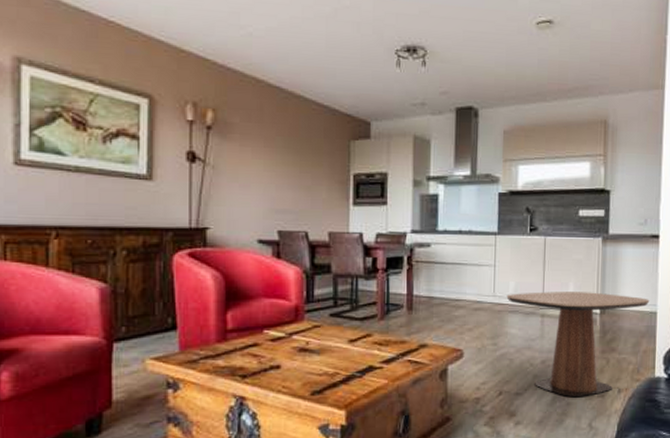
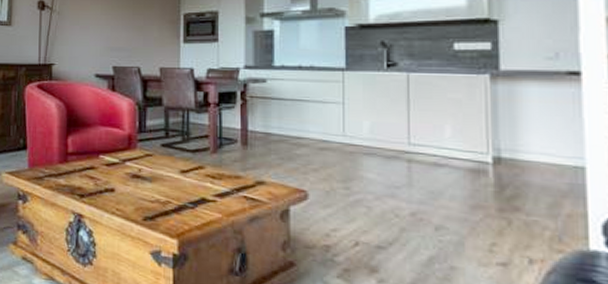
side table: present [506,292,650,398] -> none [360,134,572,262]

